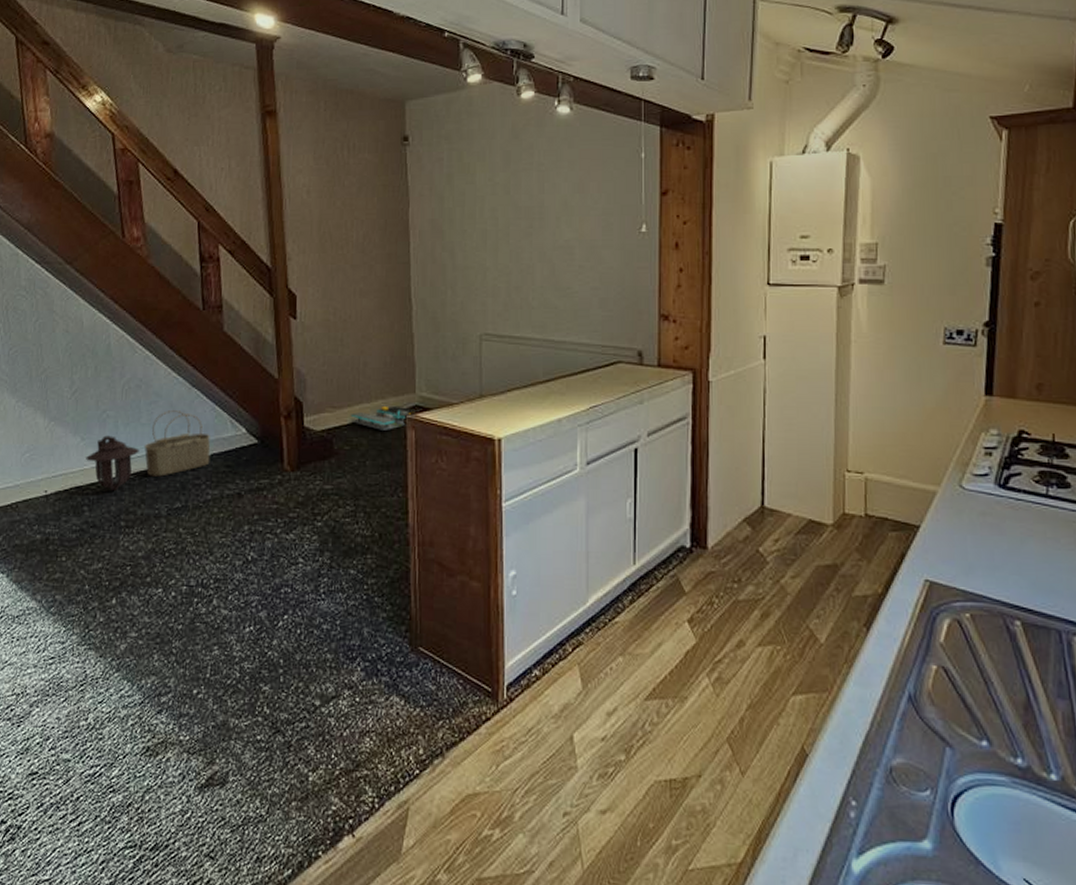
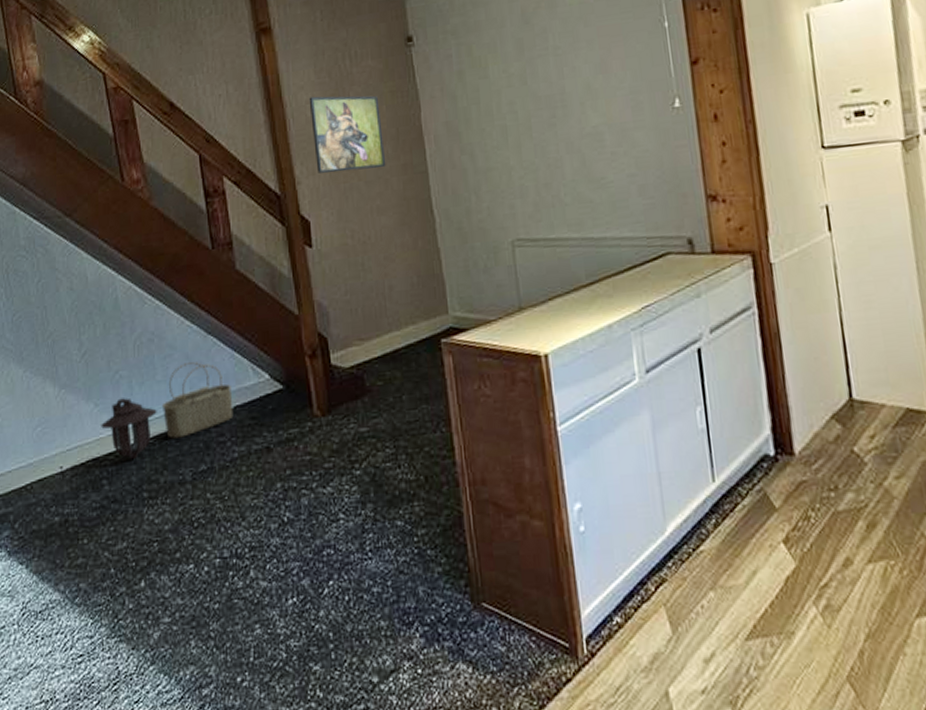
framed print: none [306,181,372,254] -> present [309,95,386,173]
storage bin: present [350,405,422,430] -> none [380,330,458,360]

